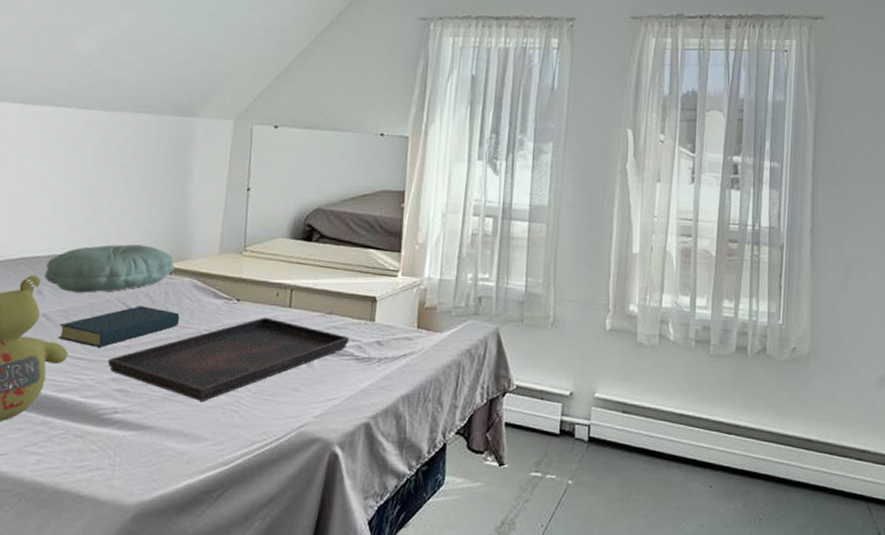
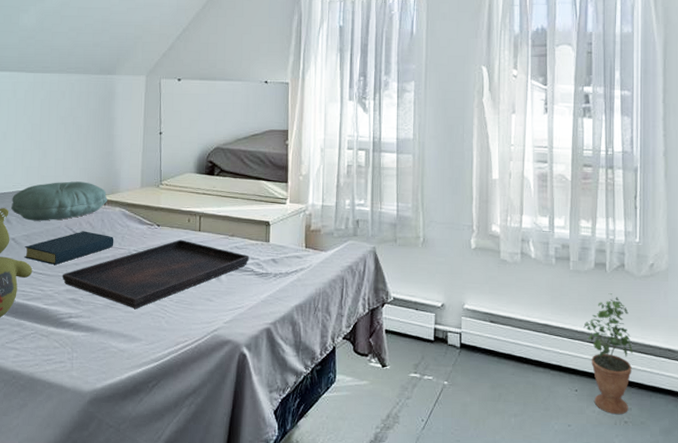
potted plant: none [721,379,771,512] -> present [583,293,633,415]

